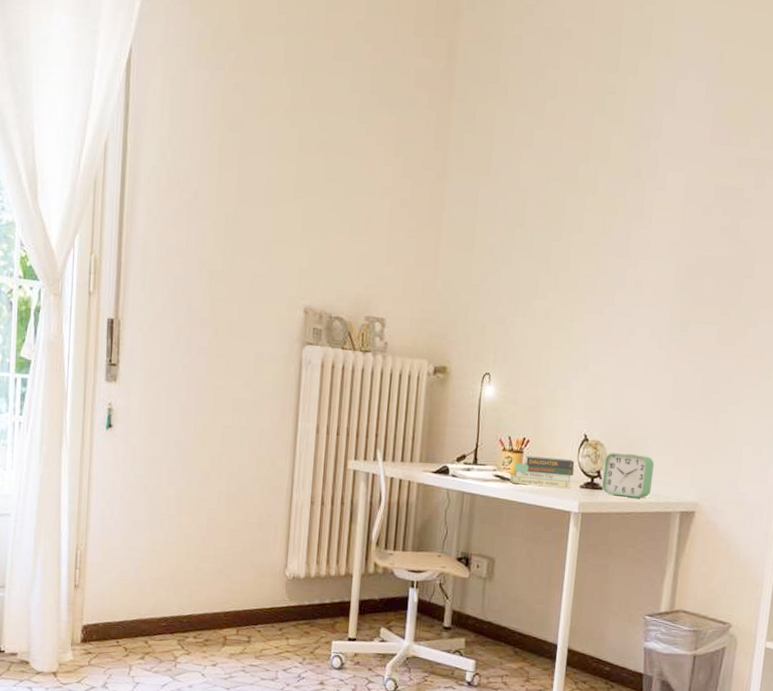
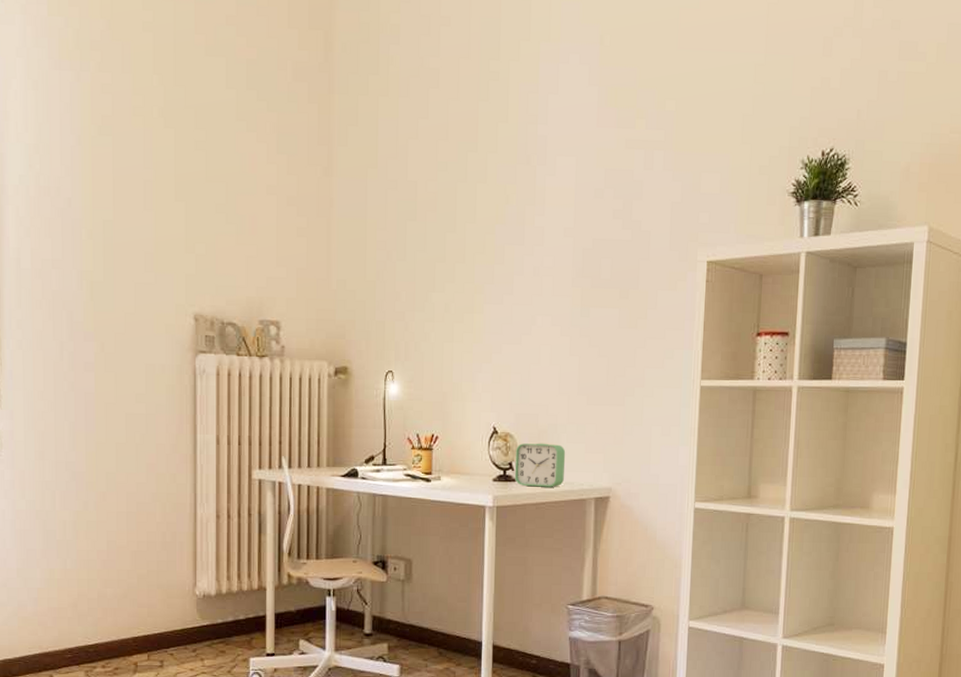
books: present [509,456,575,489] -> none [420,452,486,483]

